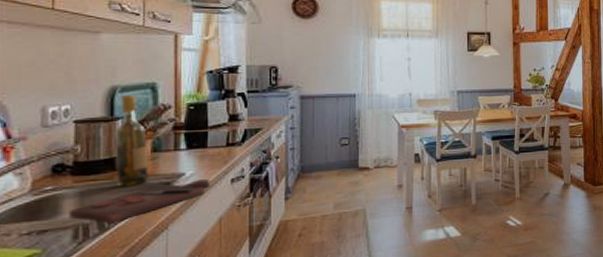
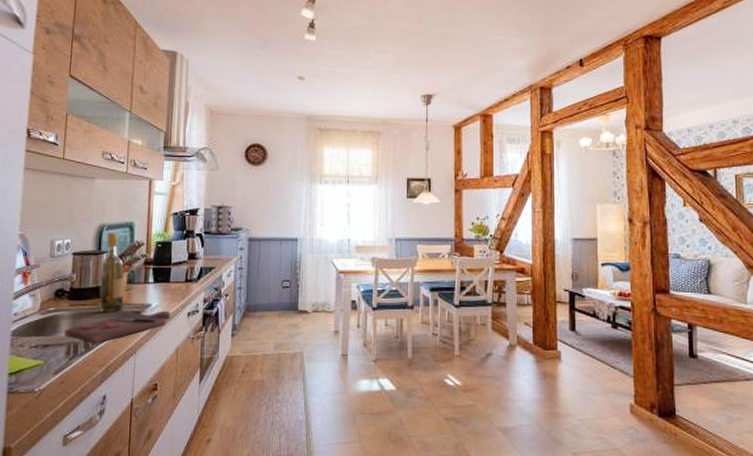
spice rack: none [253,56,281,94] -> present [209,200,234,235]

